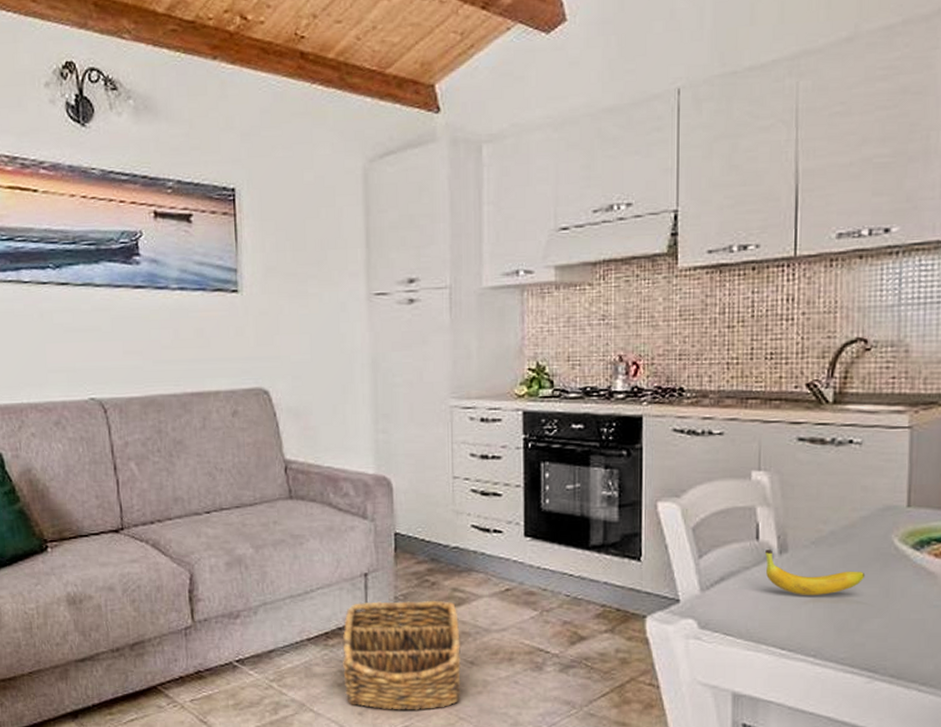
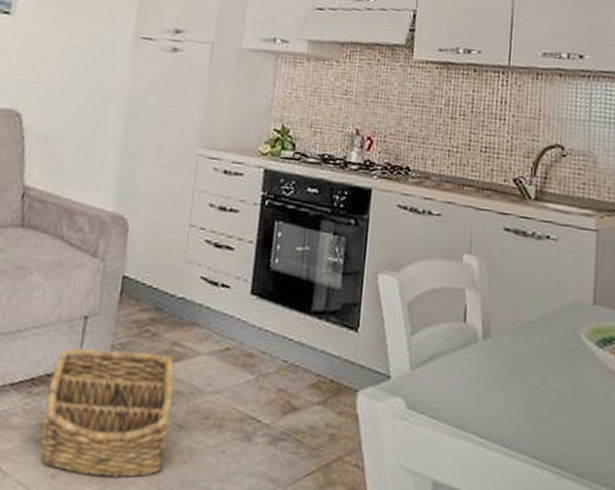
fruit: present [765,550,866,596] -> none [471,333,557,385]

